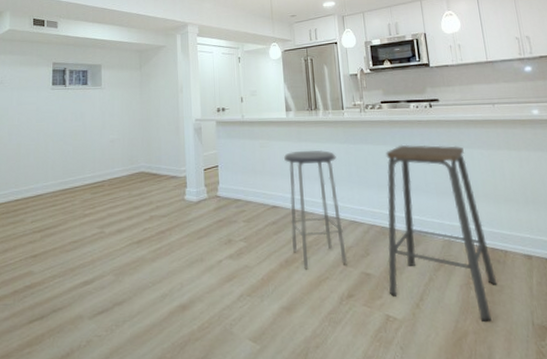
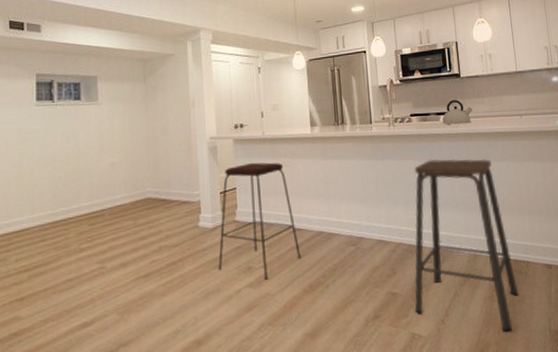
bar stool: none [202,143,277,253] -> present [218,162,301,280]
bar stool: present [283,150,347,270] -> none [307,167,374,294]
kettle: none [412,87,444,112] -> present [442,99,473,125]

